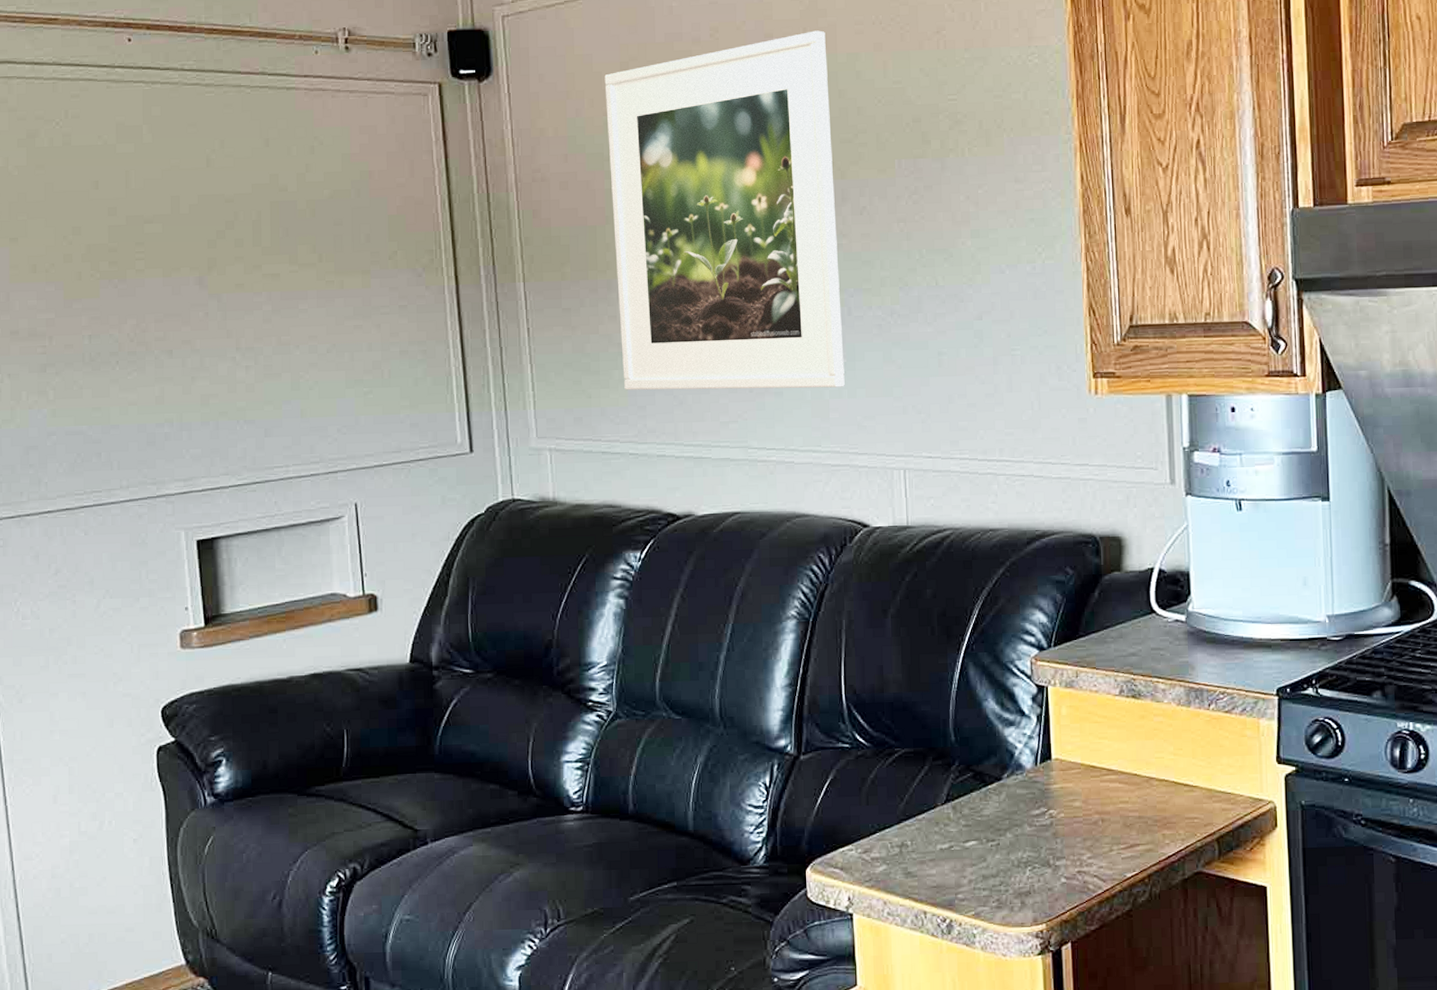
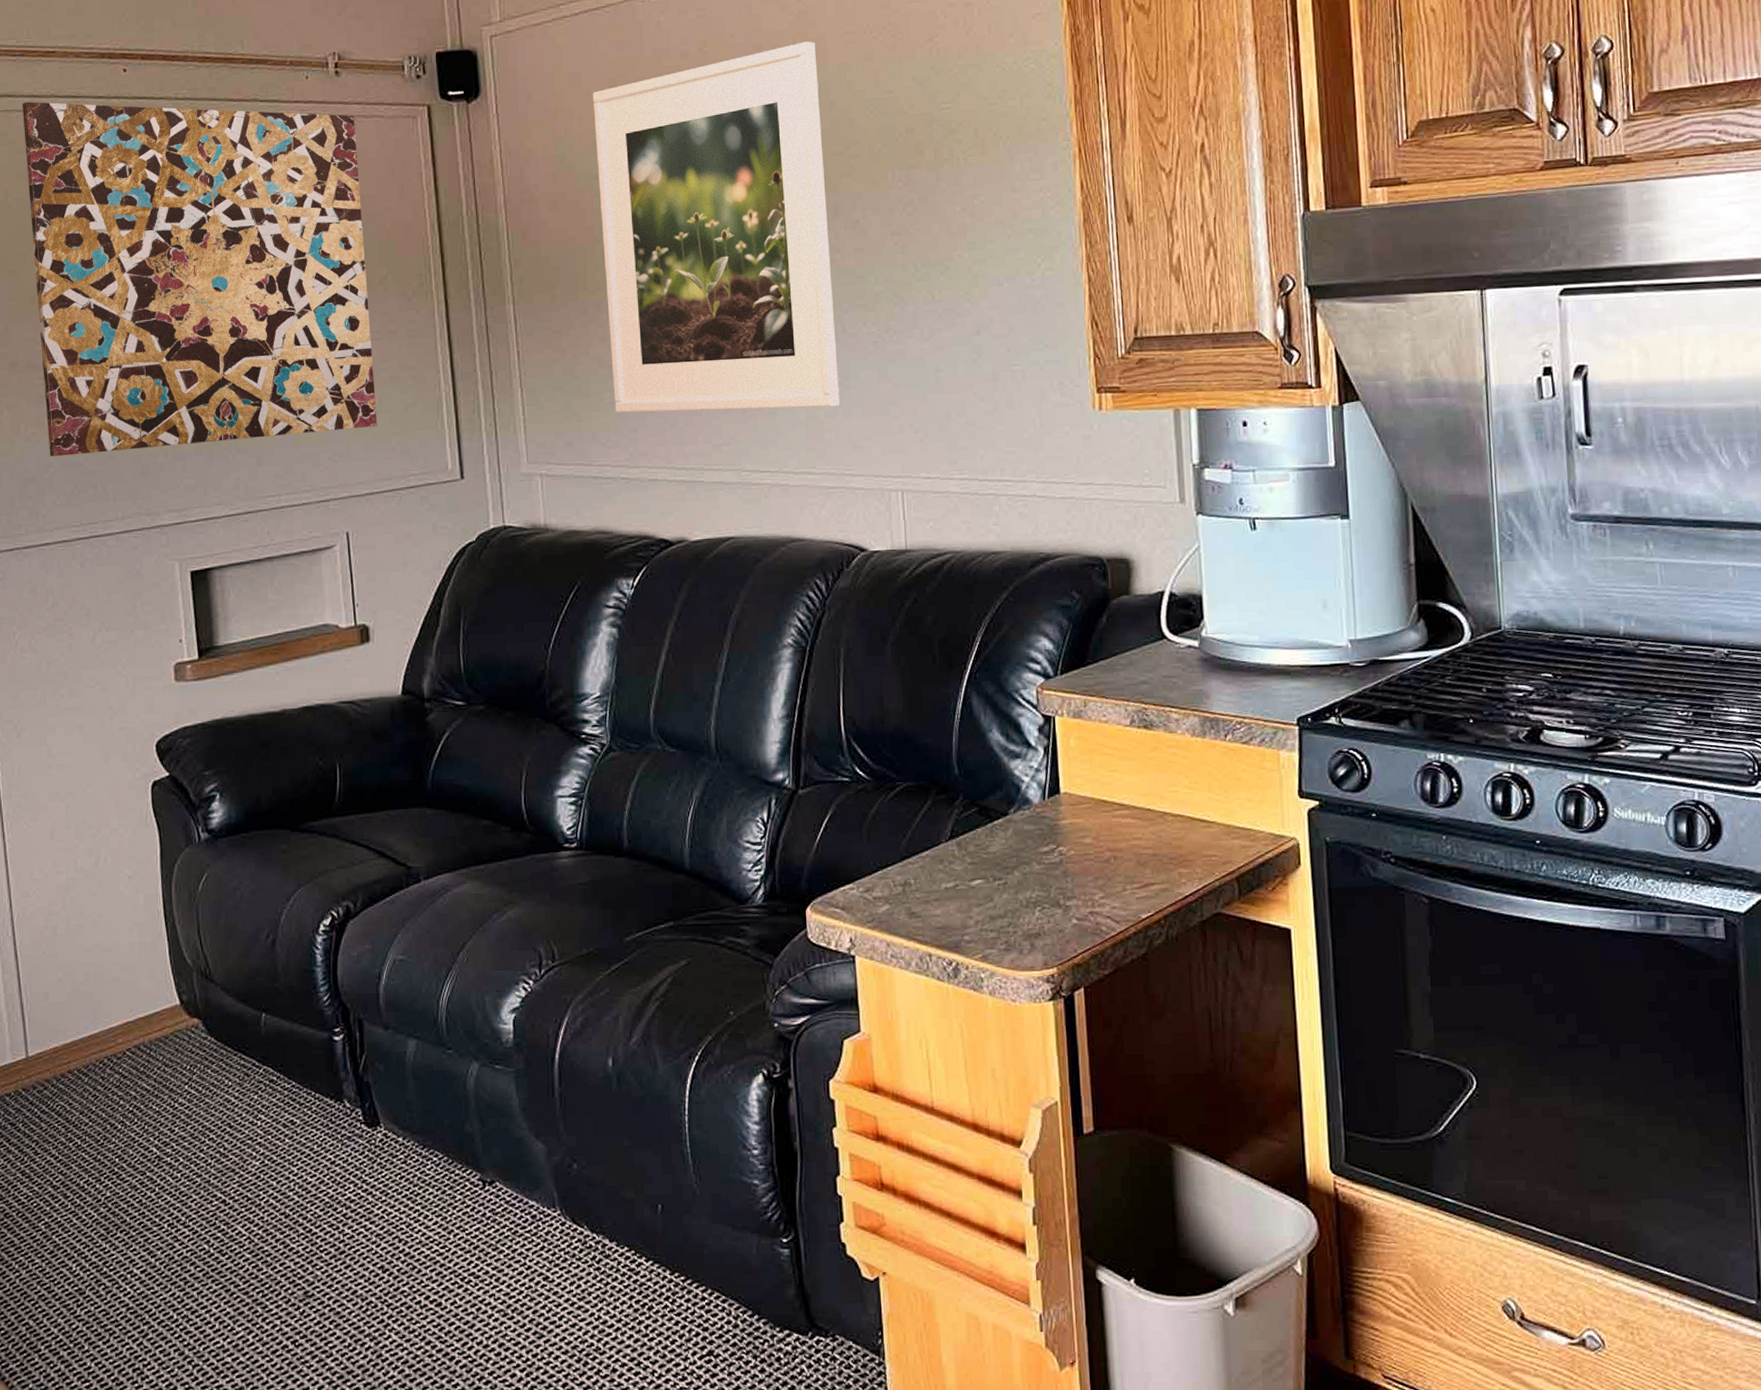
wall art: none [23,69,386,425] -> present [23,101,377,456]

